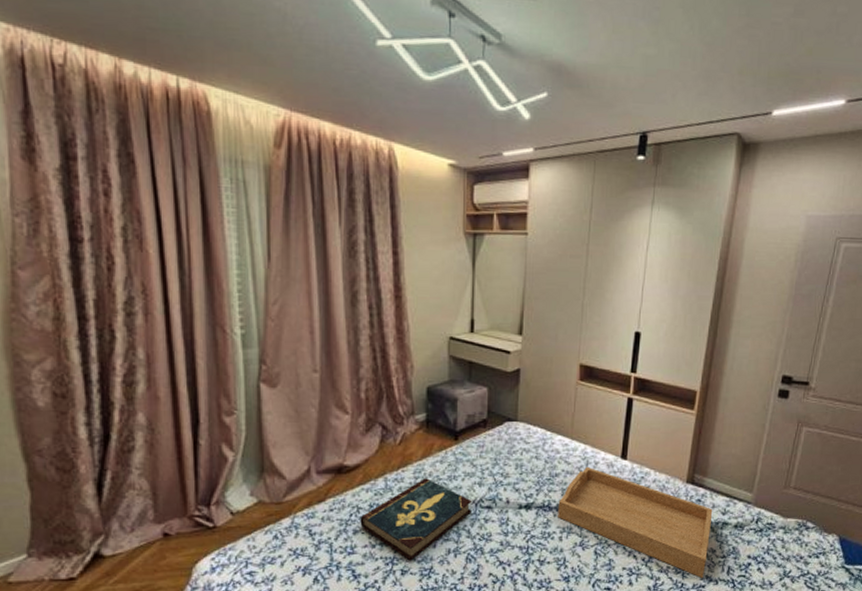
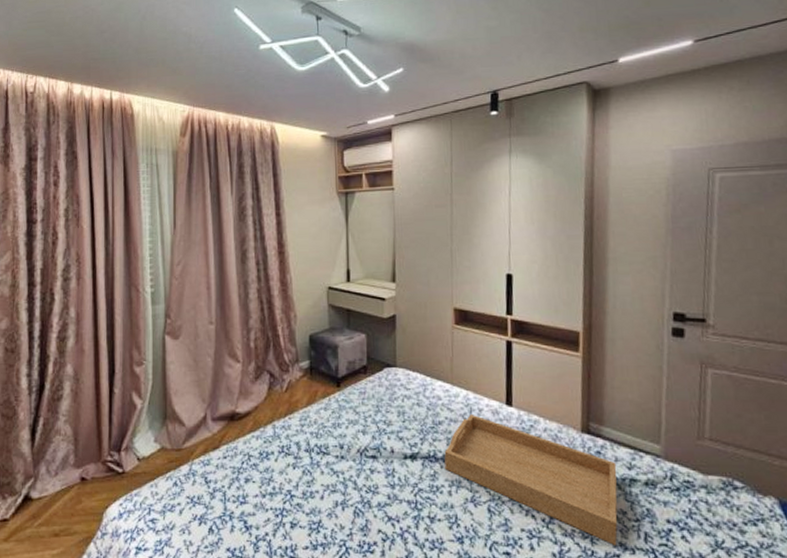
book: present [360,478,471,561] -> none [251,426,357,513]

